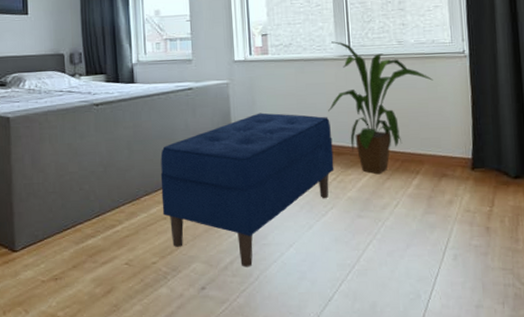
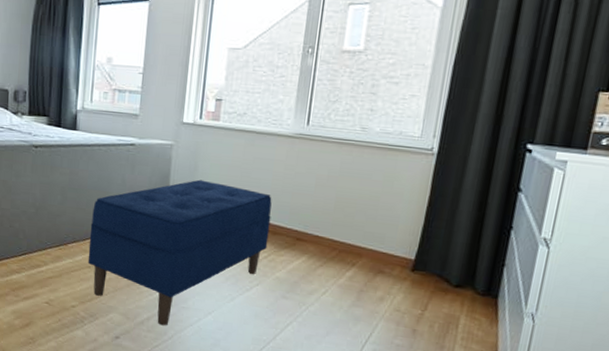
house plant: present [328,41,433,175] -> none [272,117,392,261]

